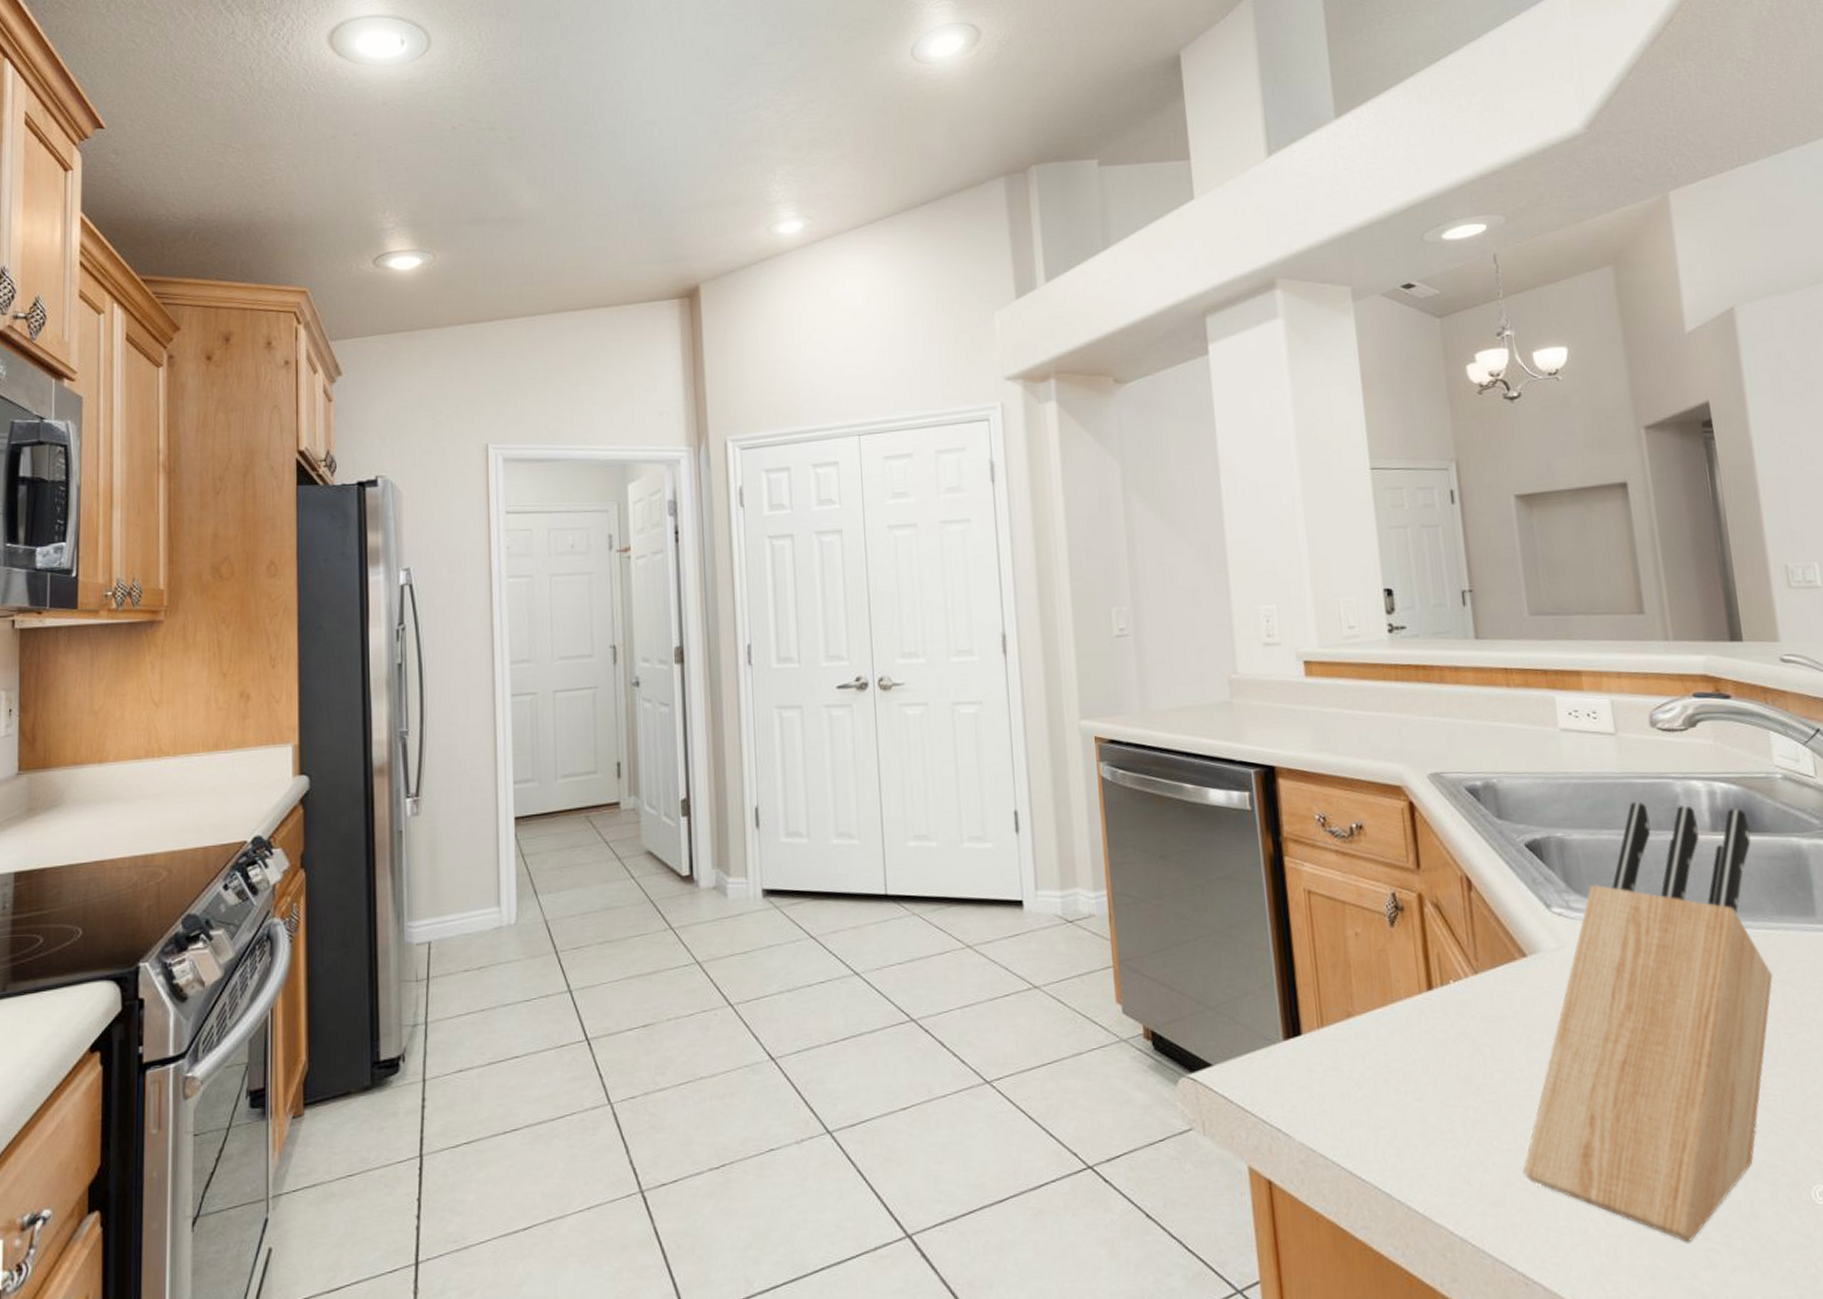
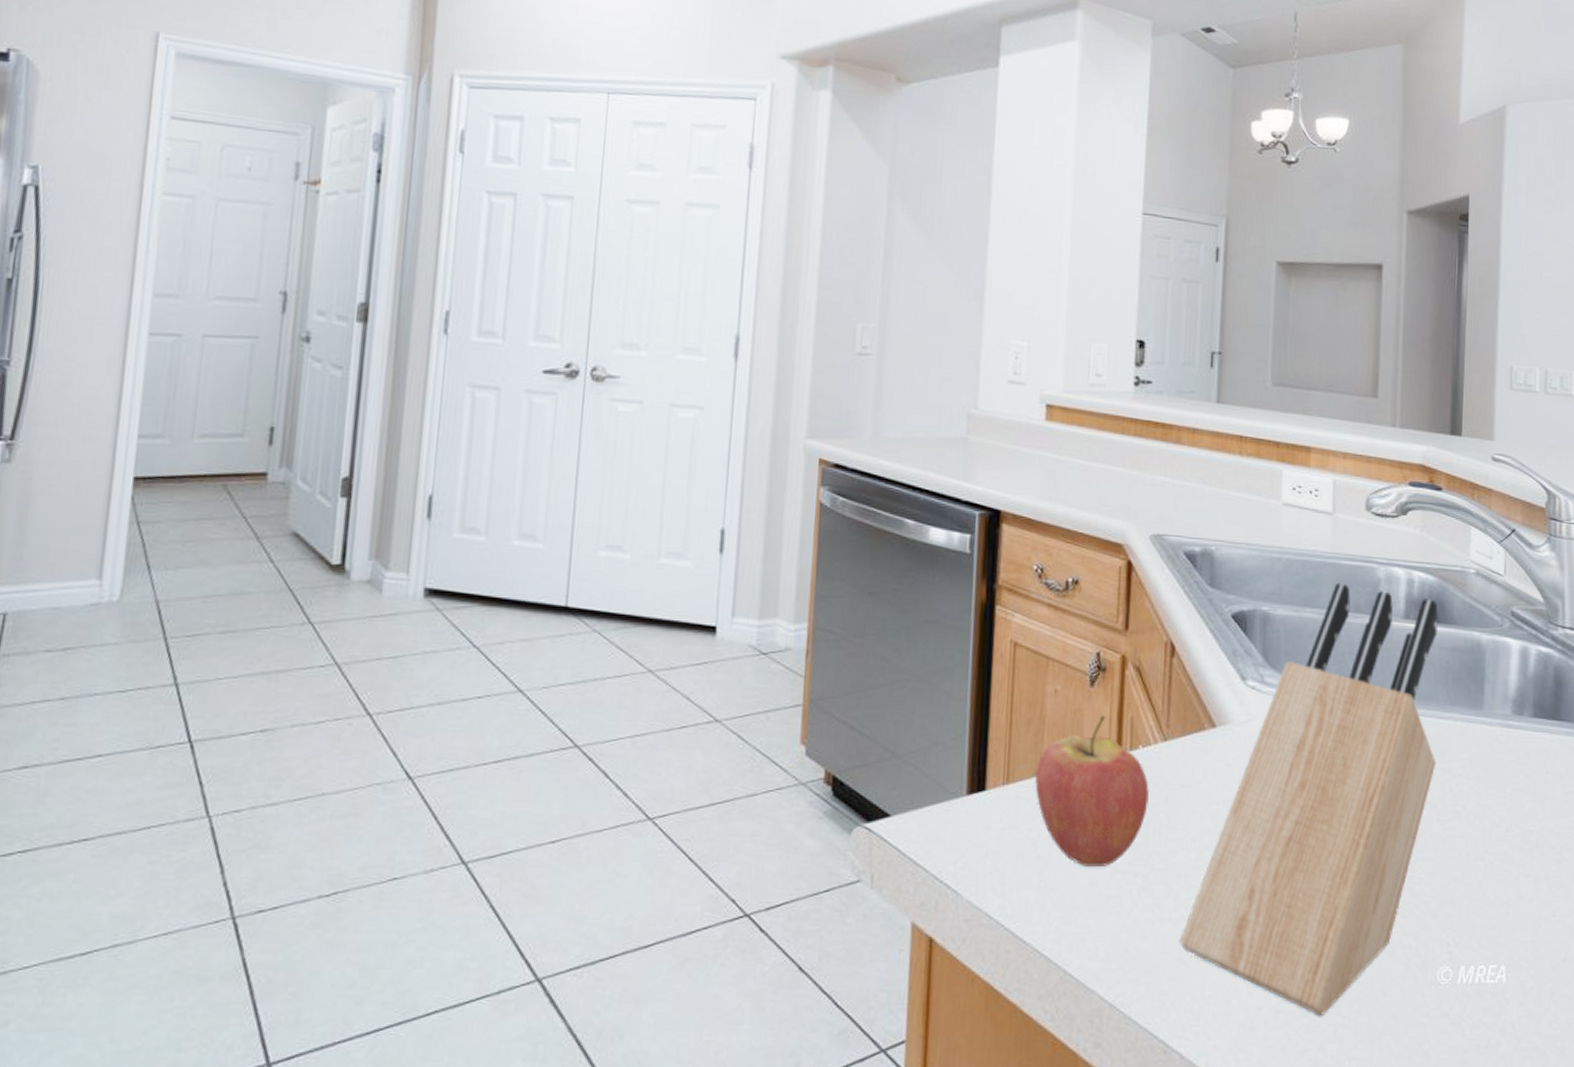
fruit: none [1348,954,1469,1103] -> present [1035,715,1149,868]

